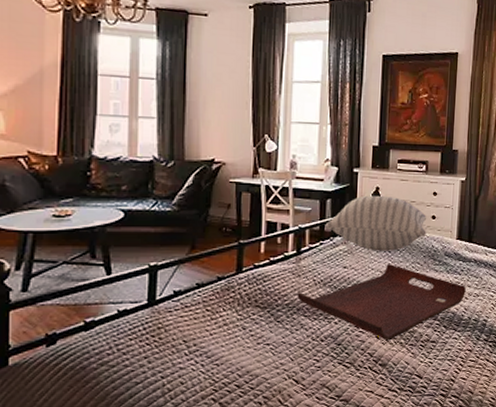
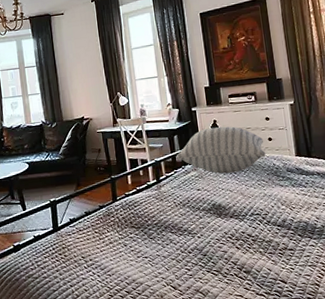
serving tray: present [297,264,466,341] -> none [162,183,314,250]

